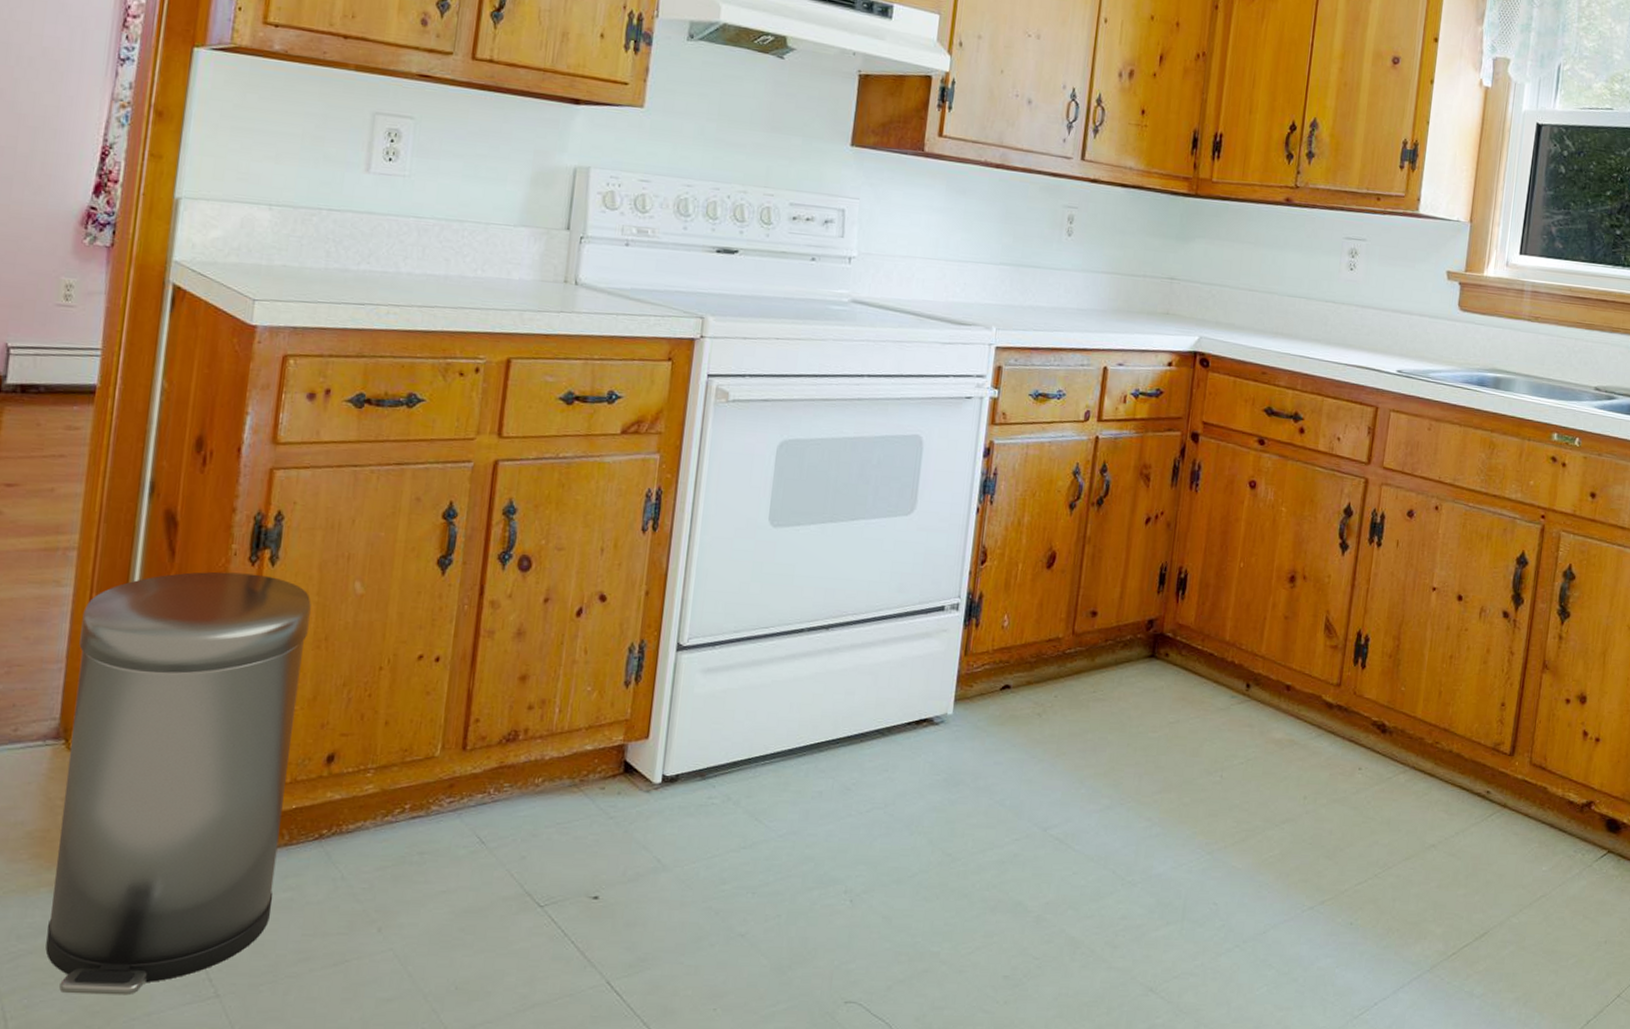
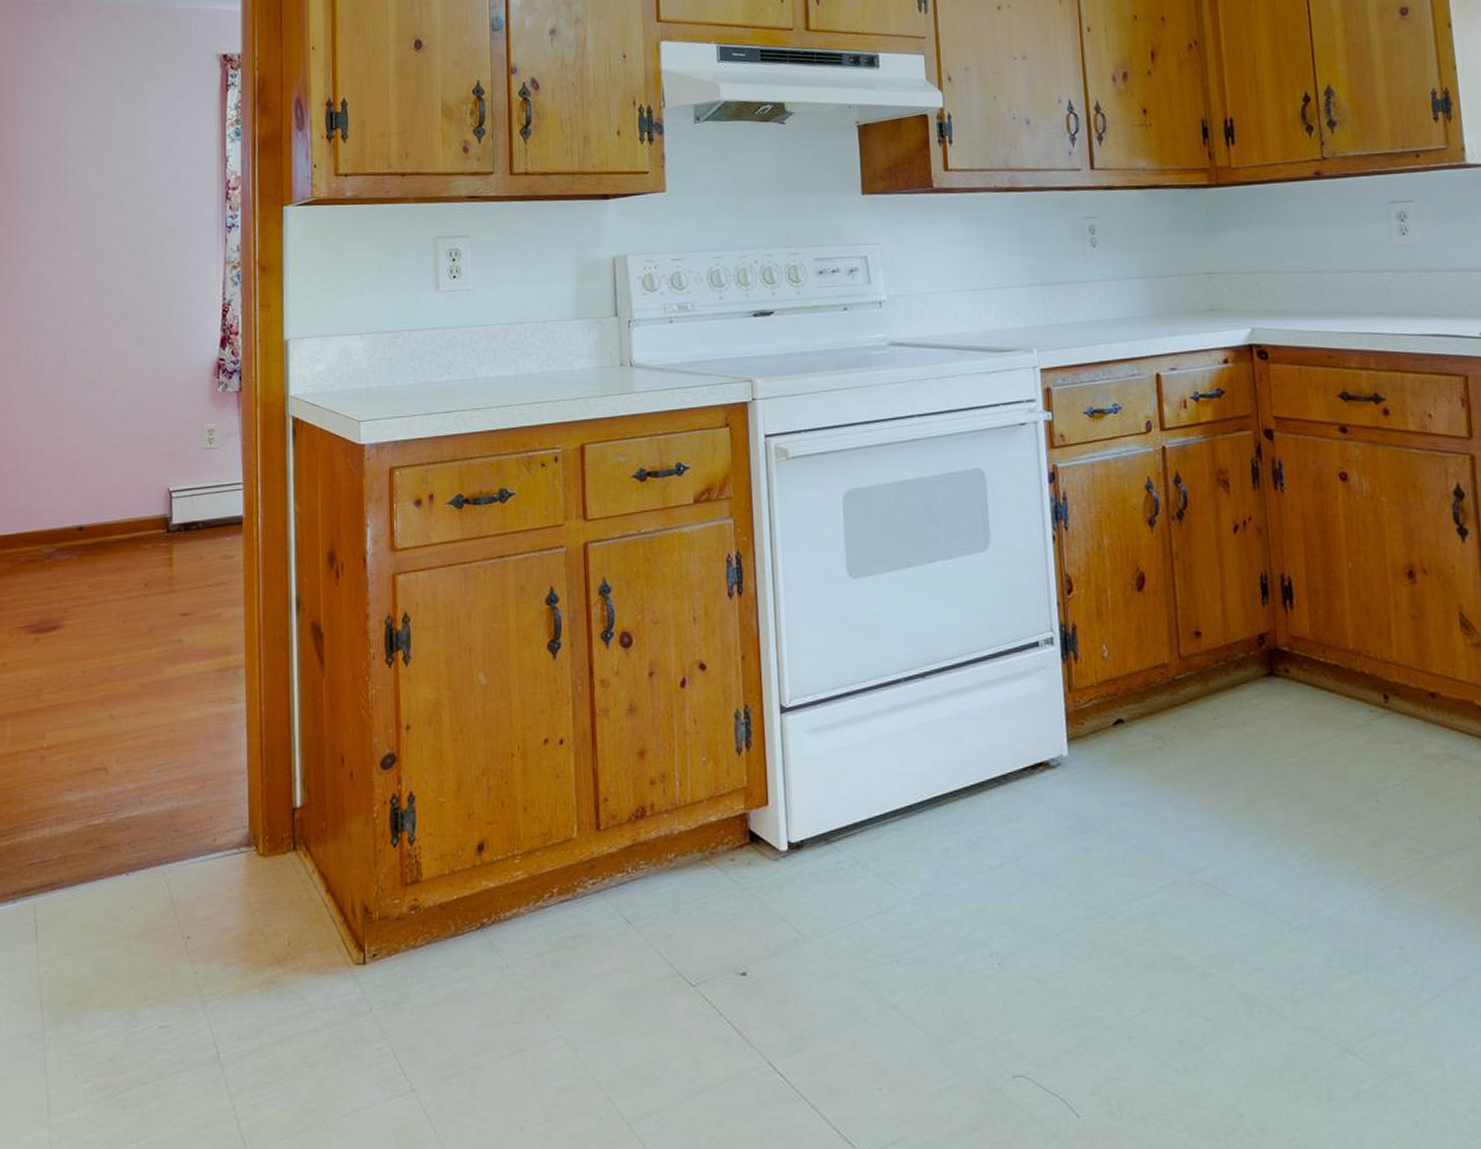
pedal bin: present [45,571,311,996] -> none [256,675,449,1092]

